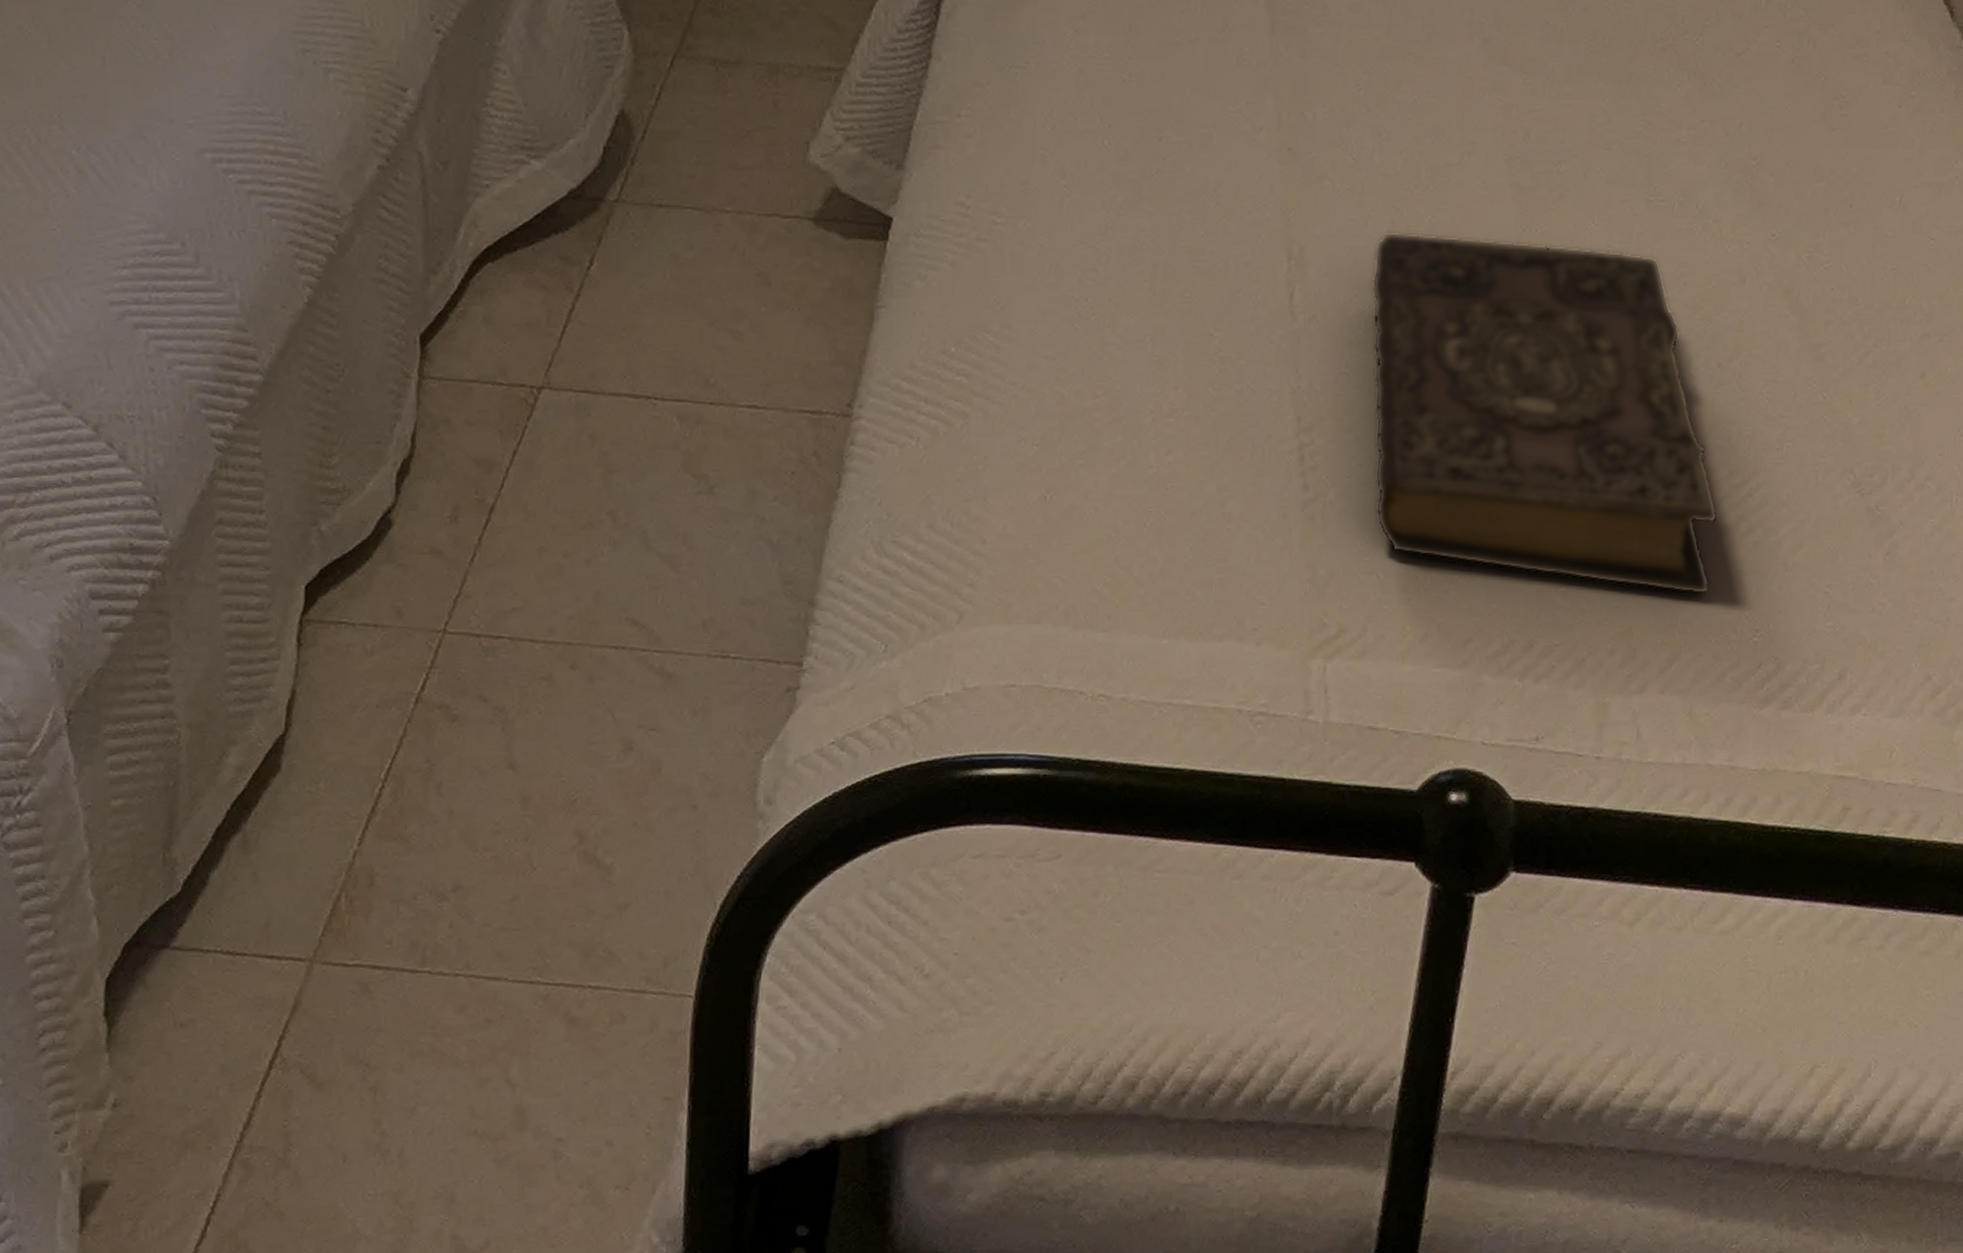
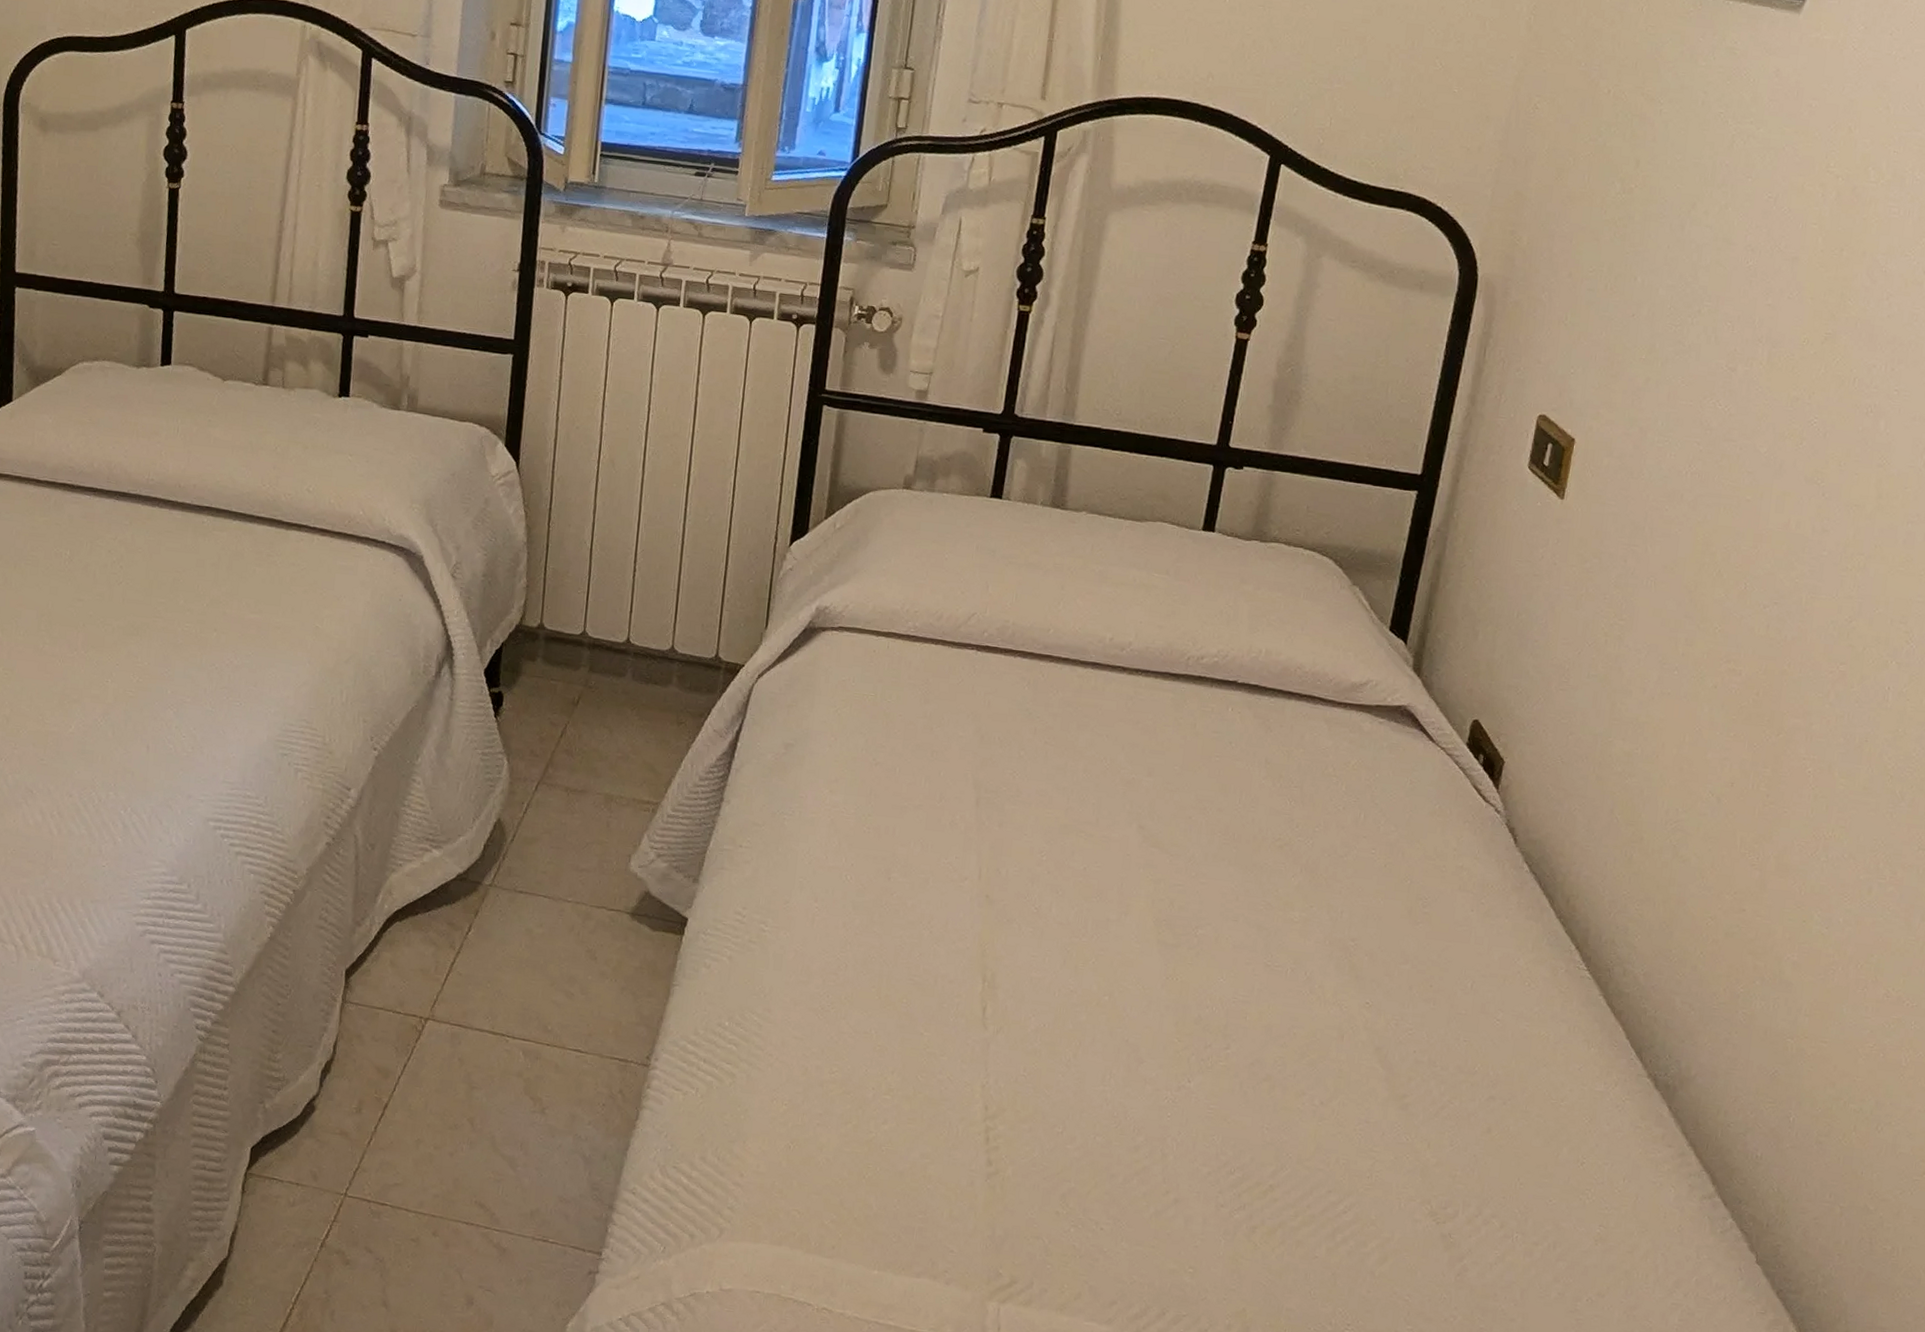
book: present [1371,232,1719,595] -> none [1043,968,1319,1290]

